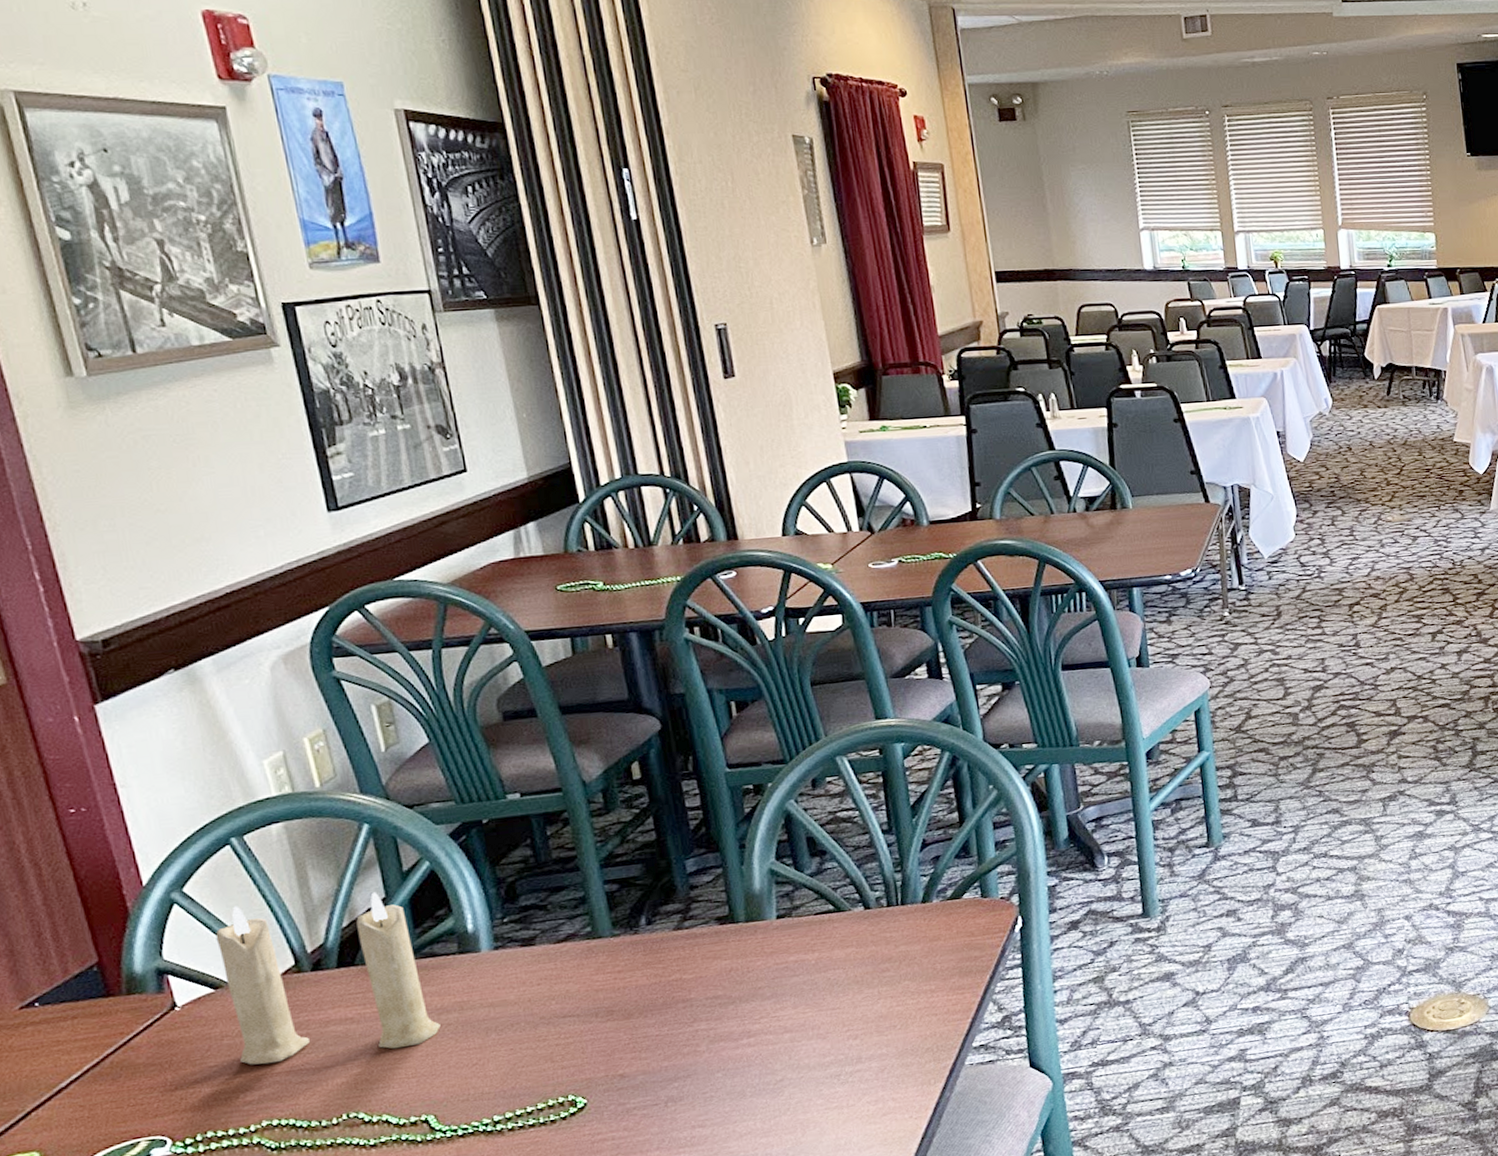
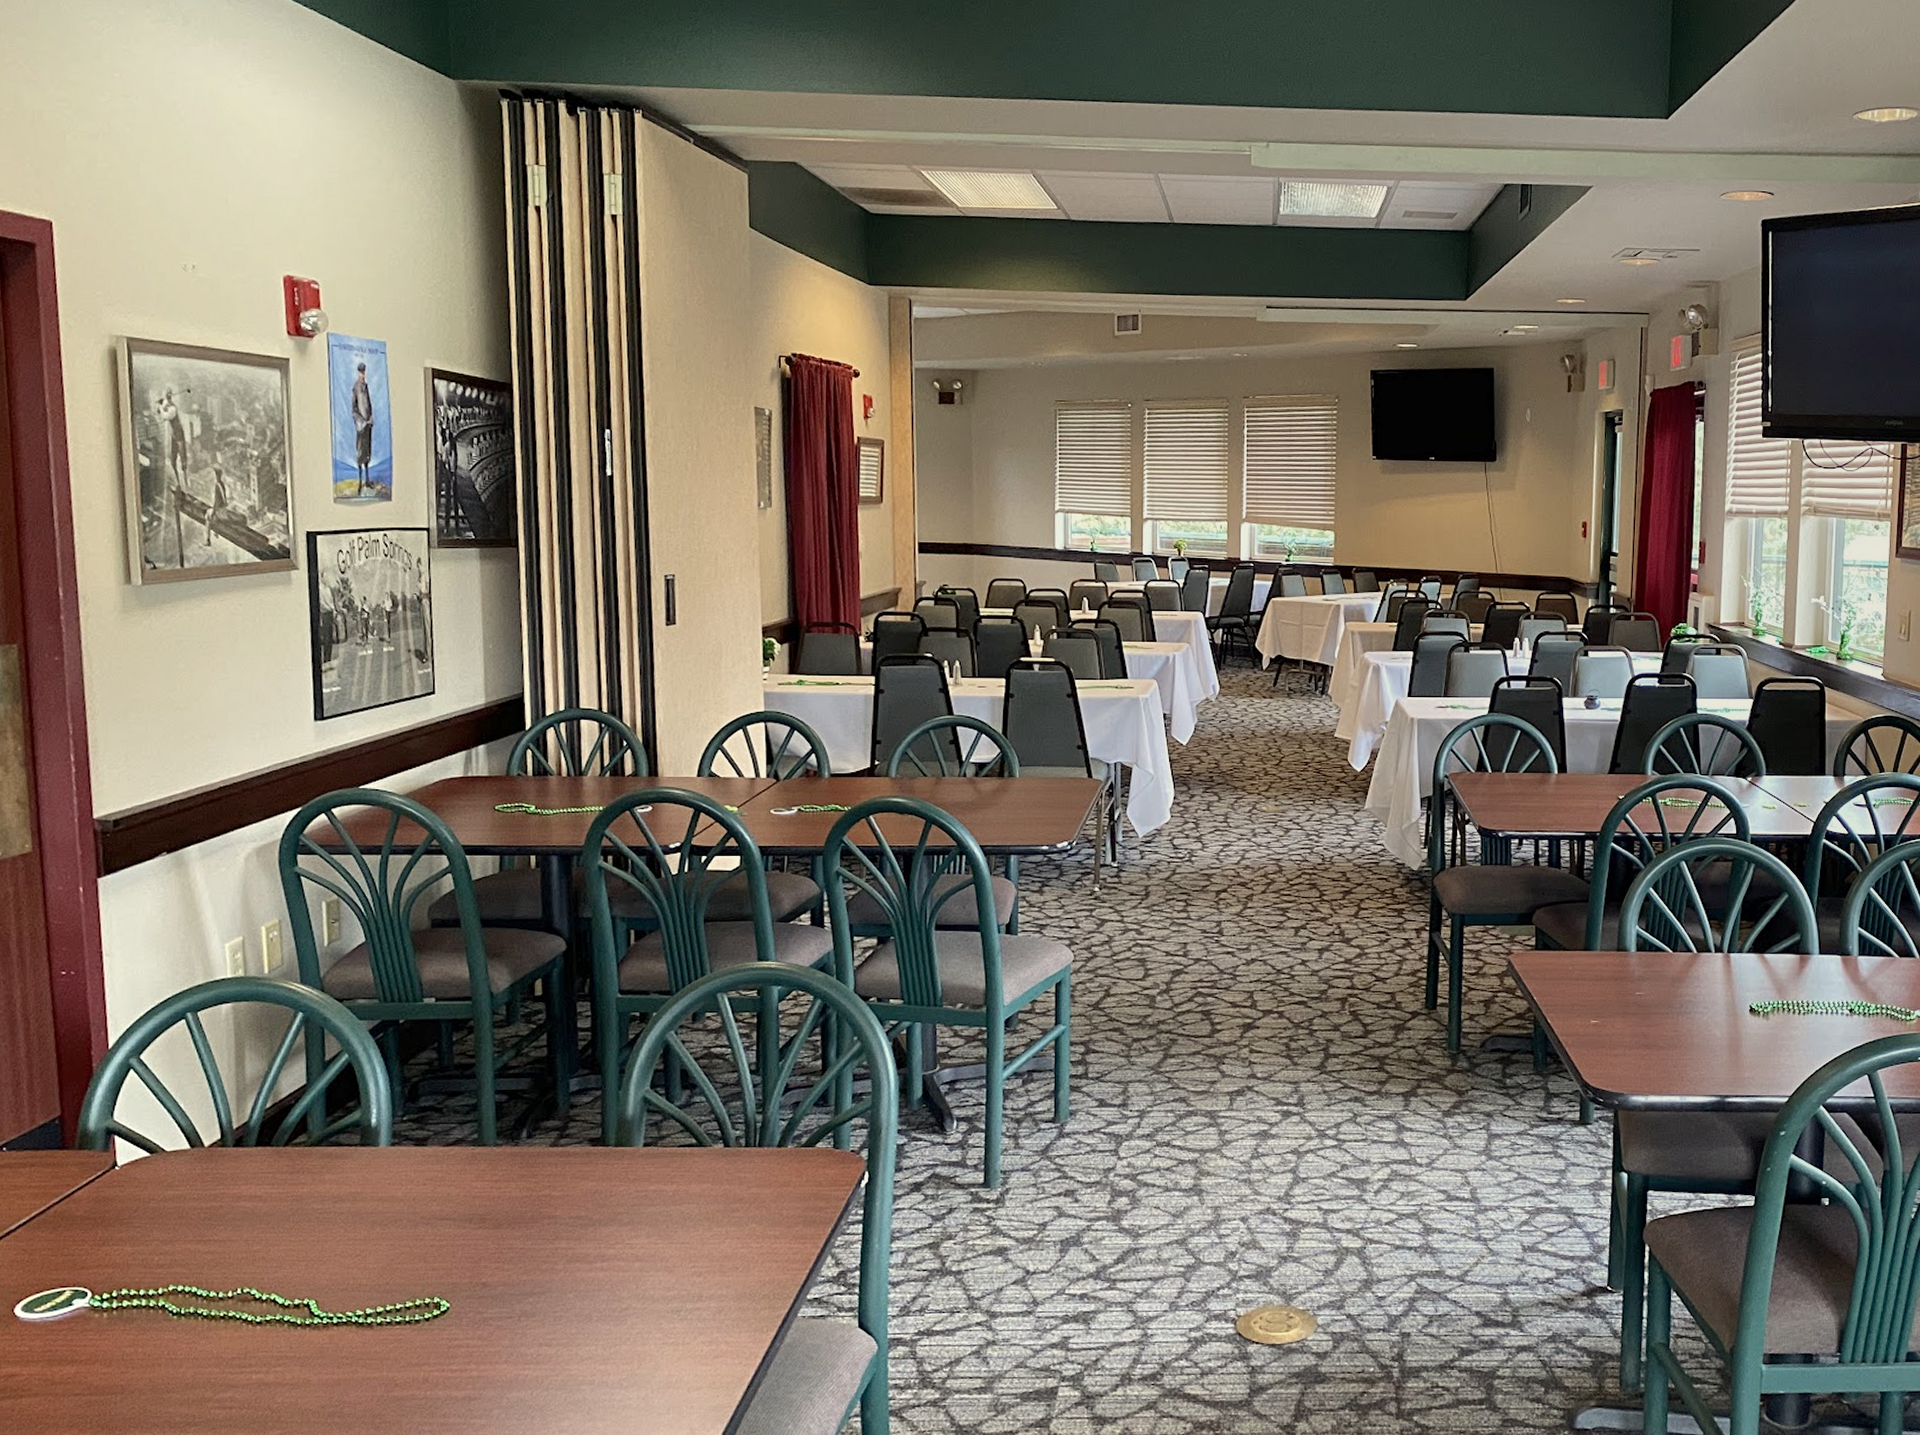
candle: present [215,892,441,1065] -> none [159,1077,334,1231]

